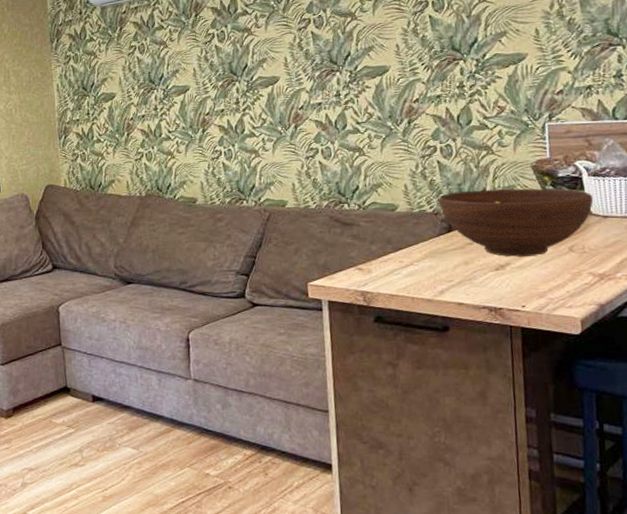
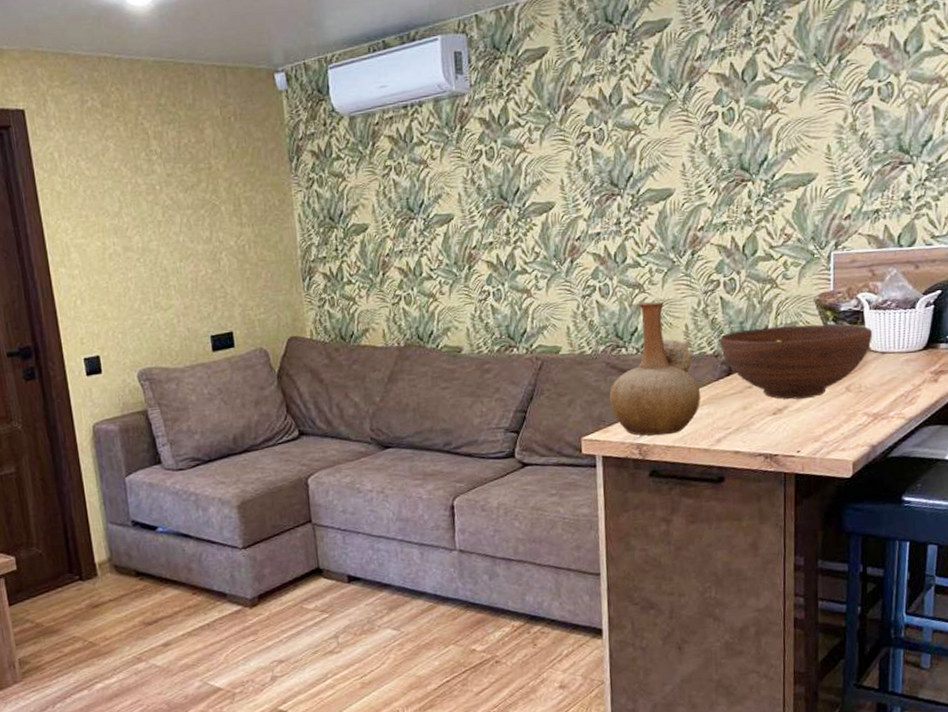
vase: none [333,163,423,285] -> present [609,301,701,436]

